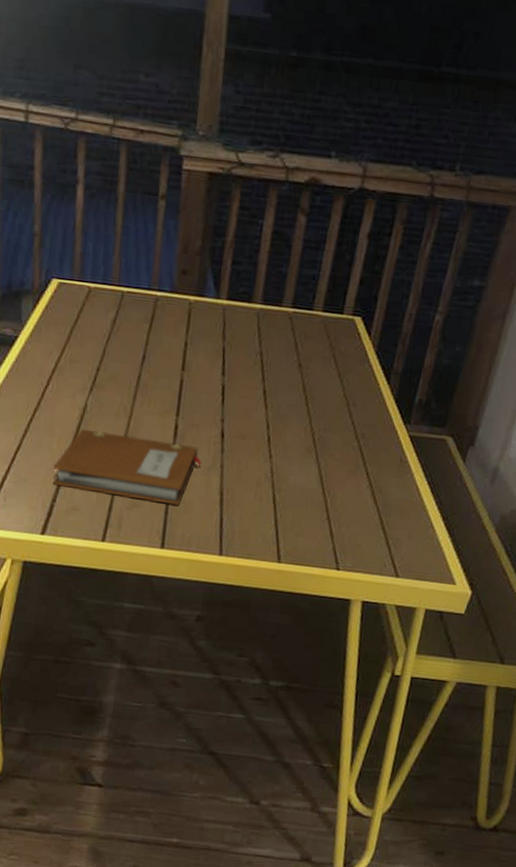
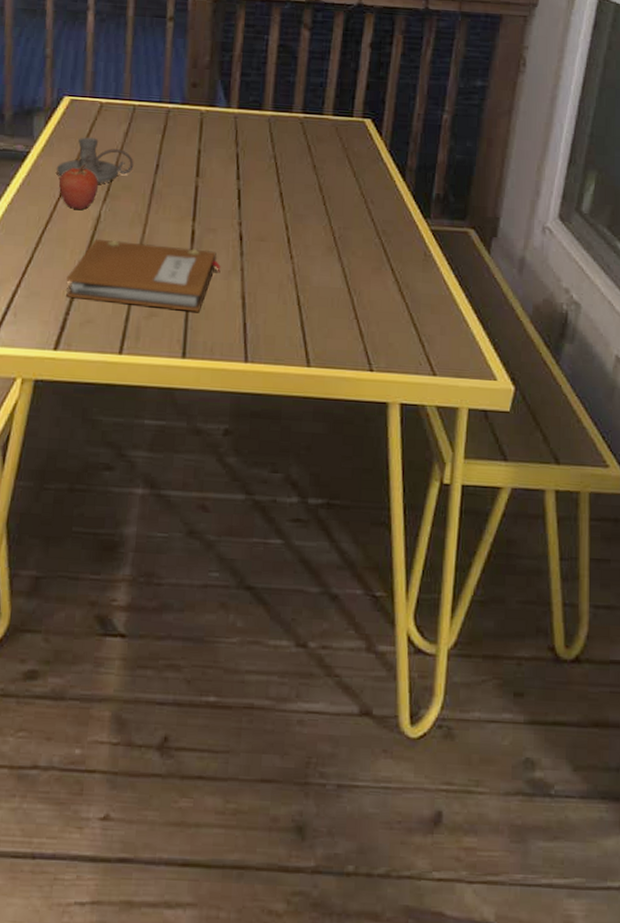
candle holder: none [44,323,121,373] -> present [57,137,134,184]
apple: none [46,352,86,400] -> present [58,164,99,211]

